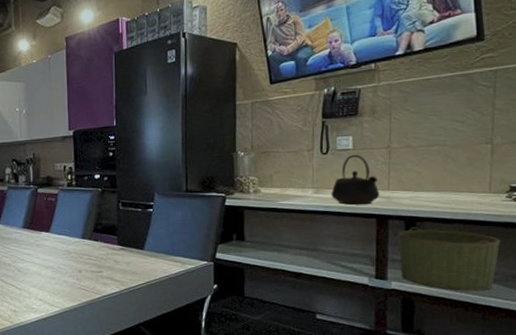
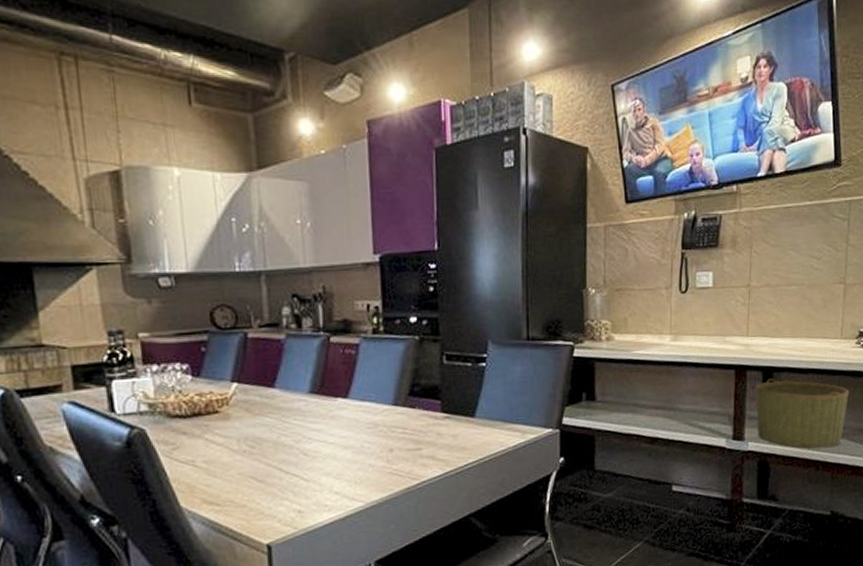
kettle: present [331,155,380,205] -> none [690,294,739,354]

